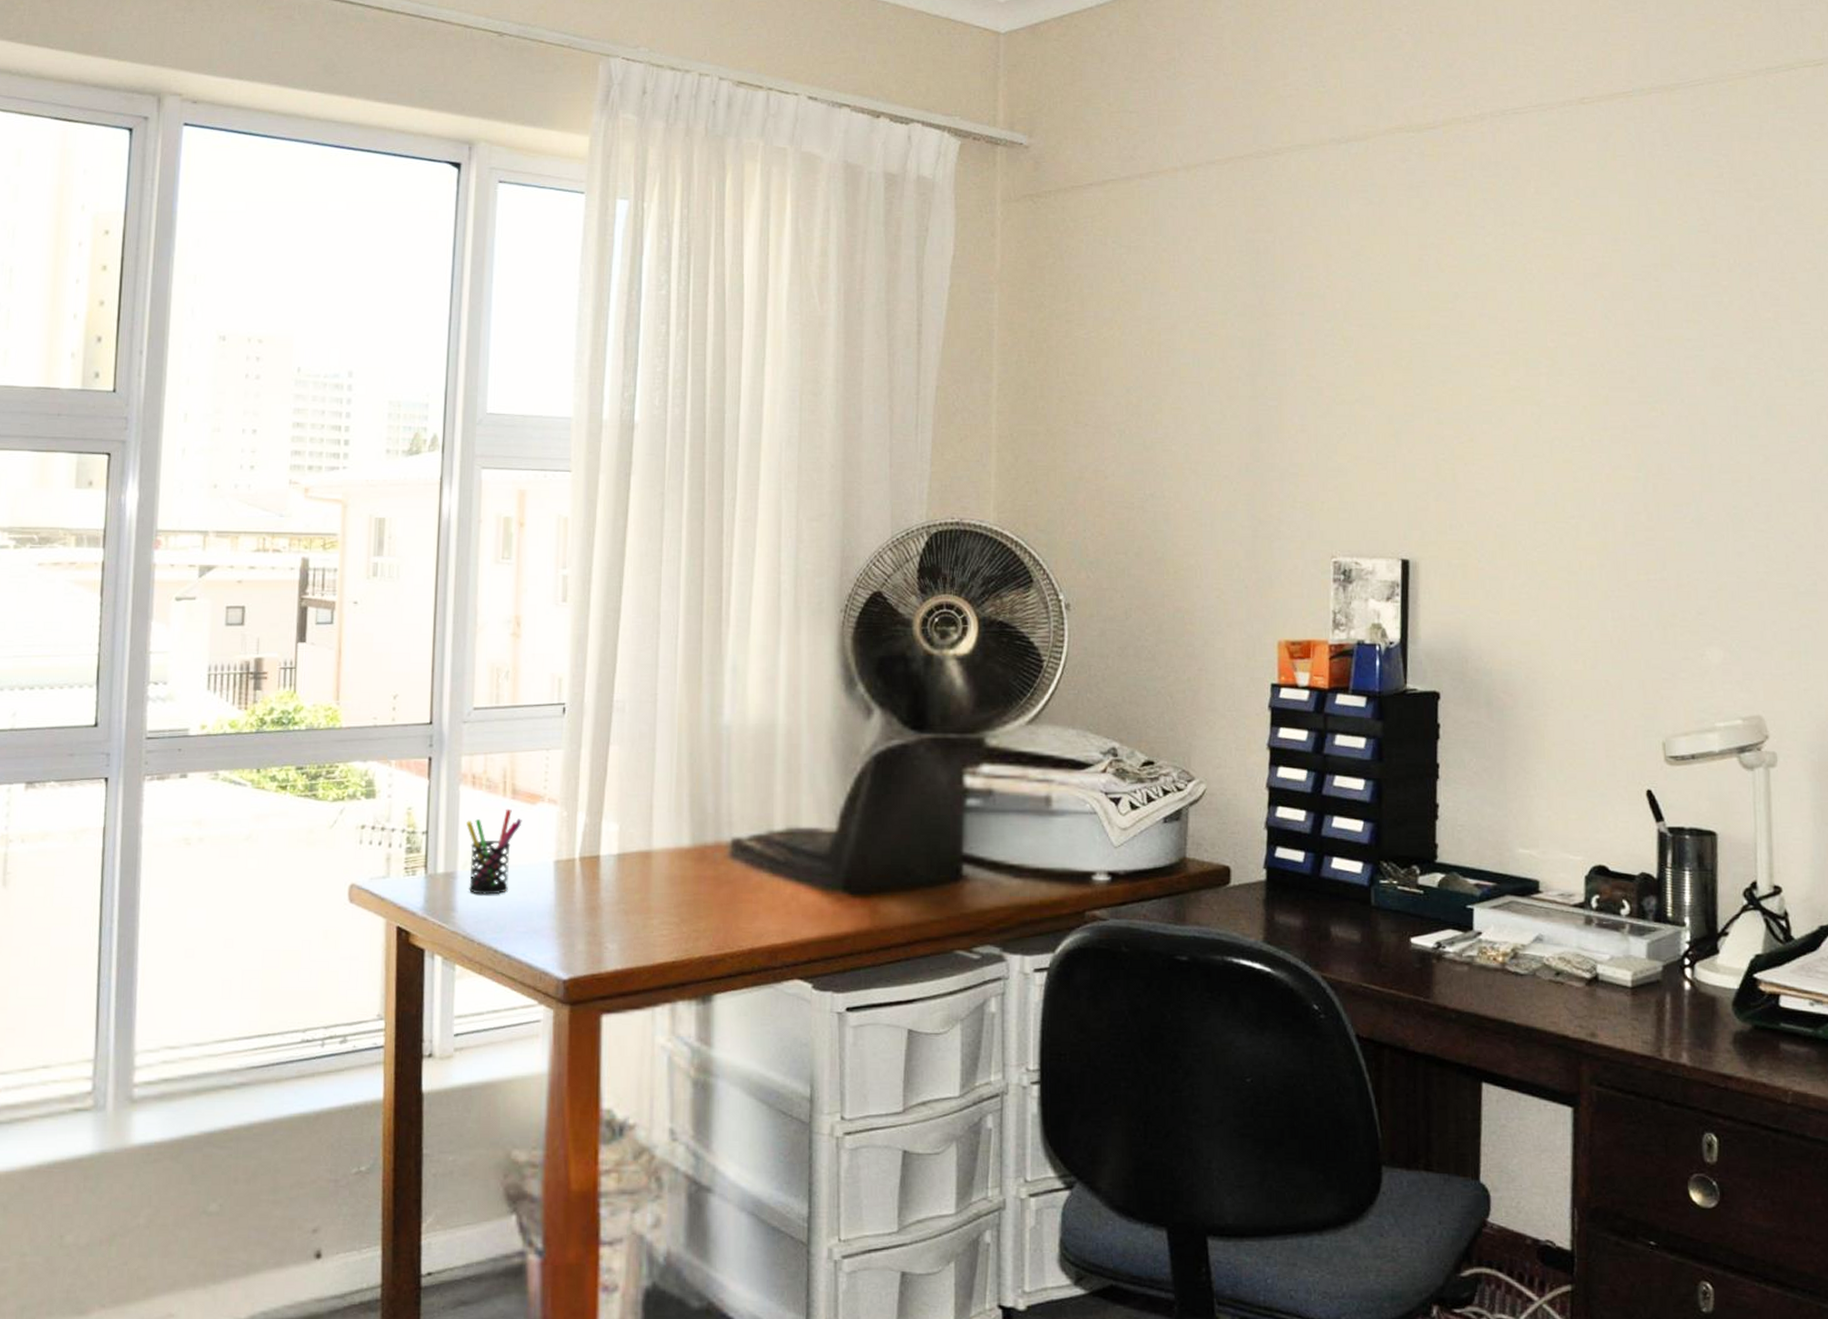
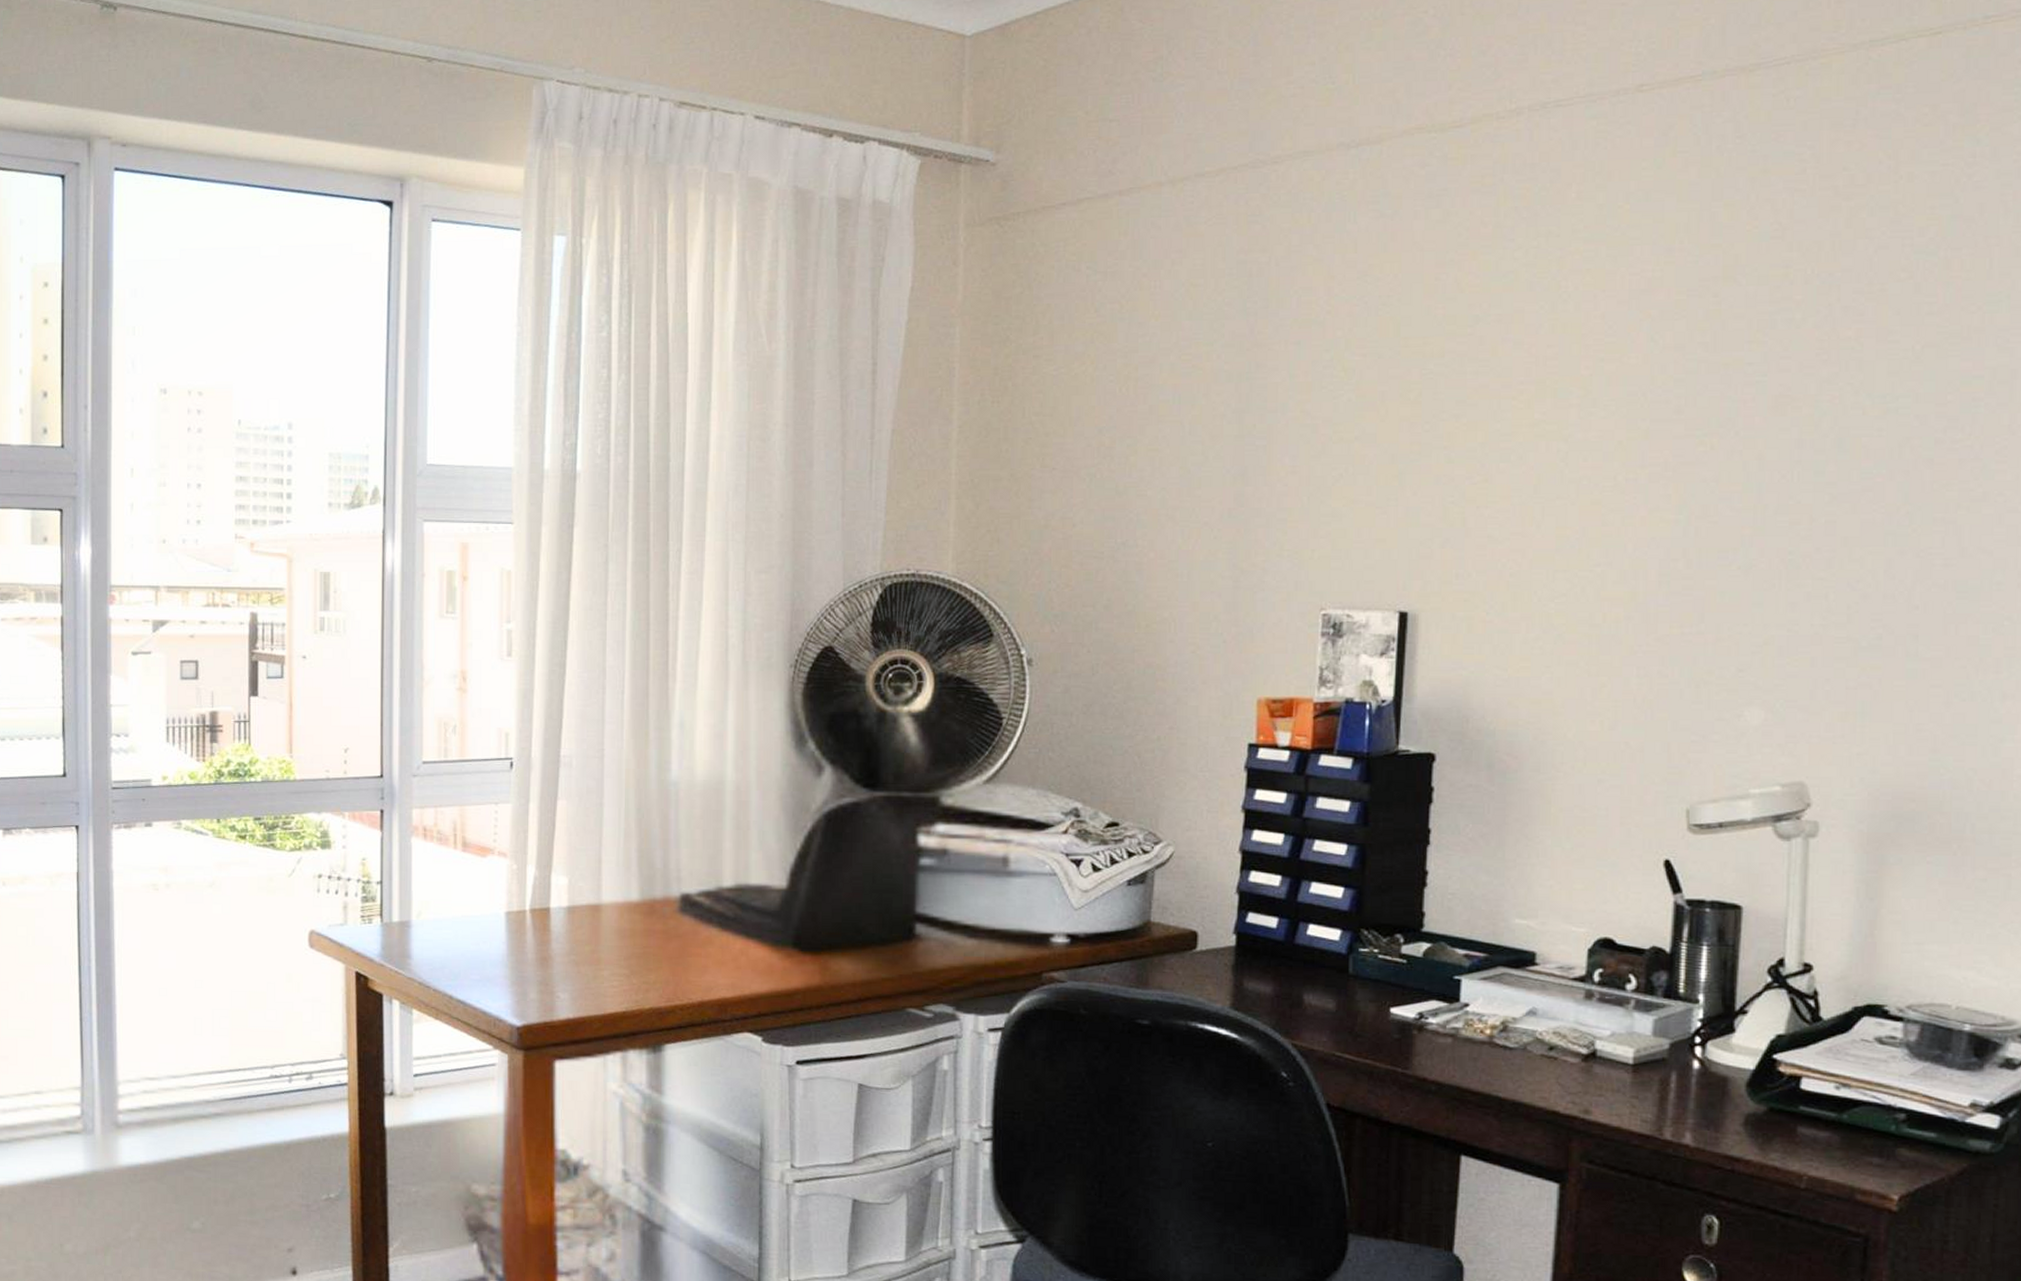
pen holder: present [466,808,522,895] -> none [419,860,473,944]

